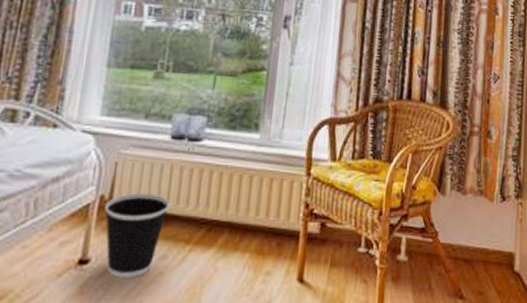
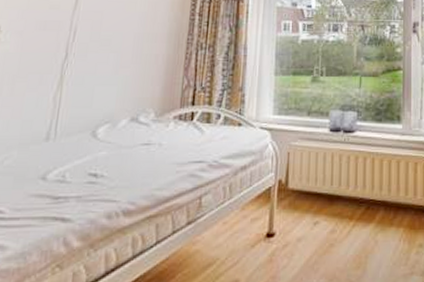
wastebasket: present [104,193,170,278] -> none [282,177,333,249]

